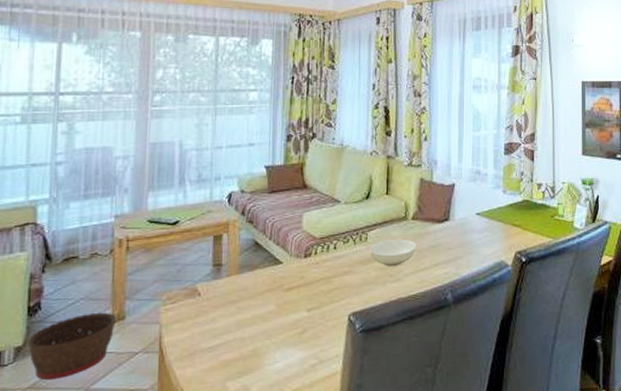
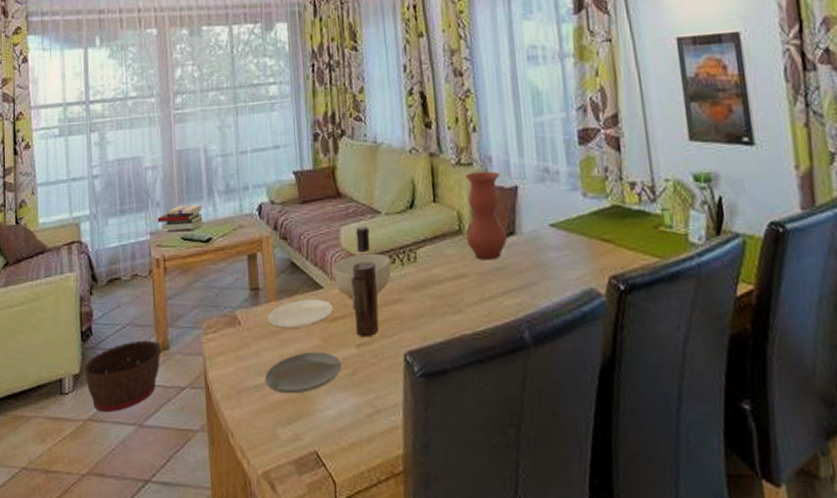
books: none [124,192,172,215] -> present [157,205,203,232]
plate: none [219,316,292,353] -> present [264,351,342,394]
plate: none [227,272,290,298] -> present [267,298,333,329]
bowl: none [292,234,347,272] -> present [332,253,393,299]
wine bottle: none [307,213,332,303] -> present [350,226,380,338]
bowl: present [370,239,417,267] -> none [421,259,479,295]
vase: none [410,172,443,240] -> present [465,171,508,260]

